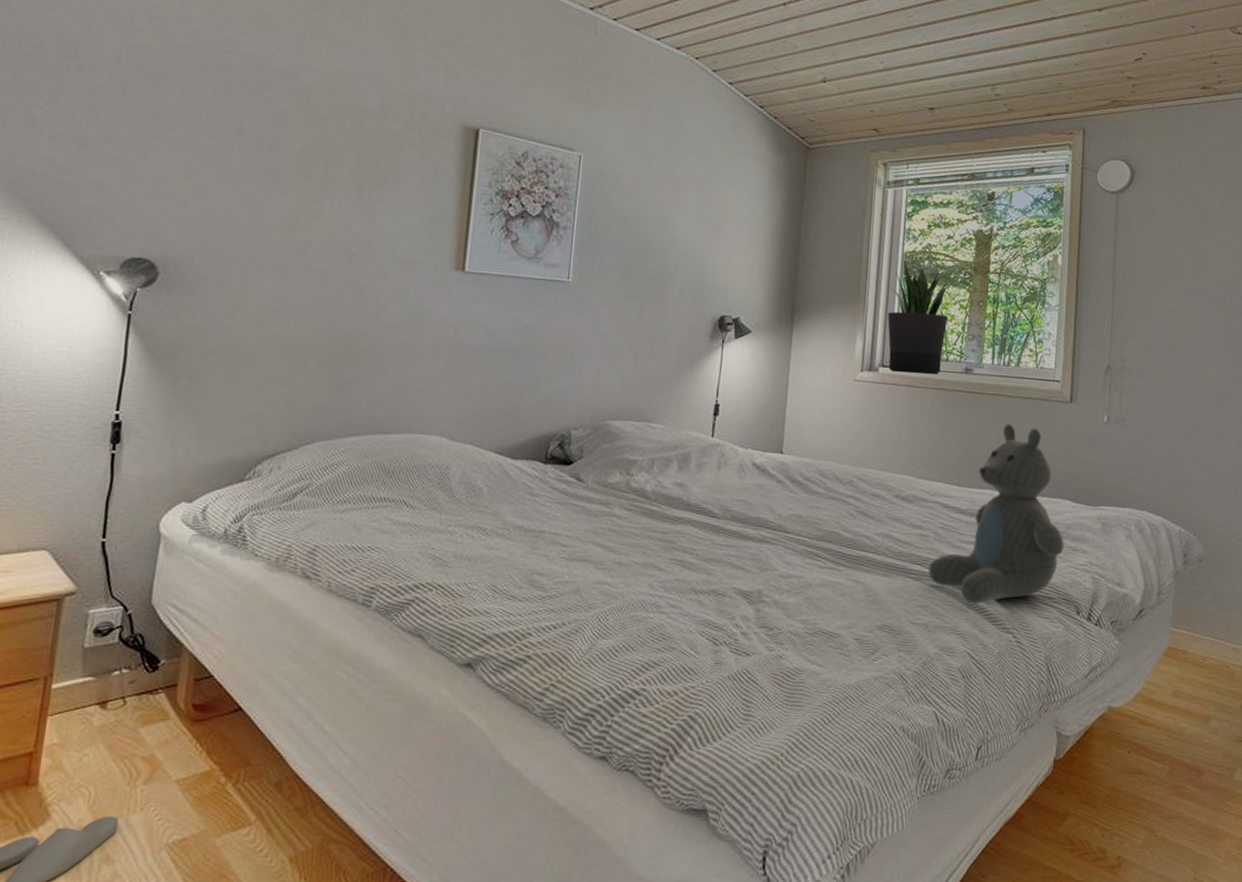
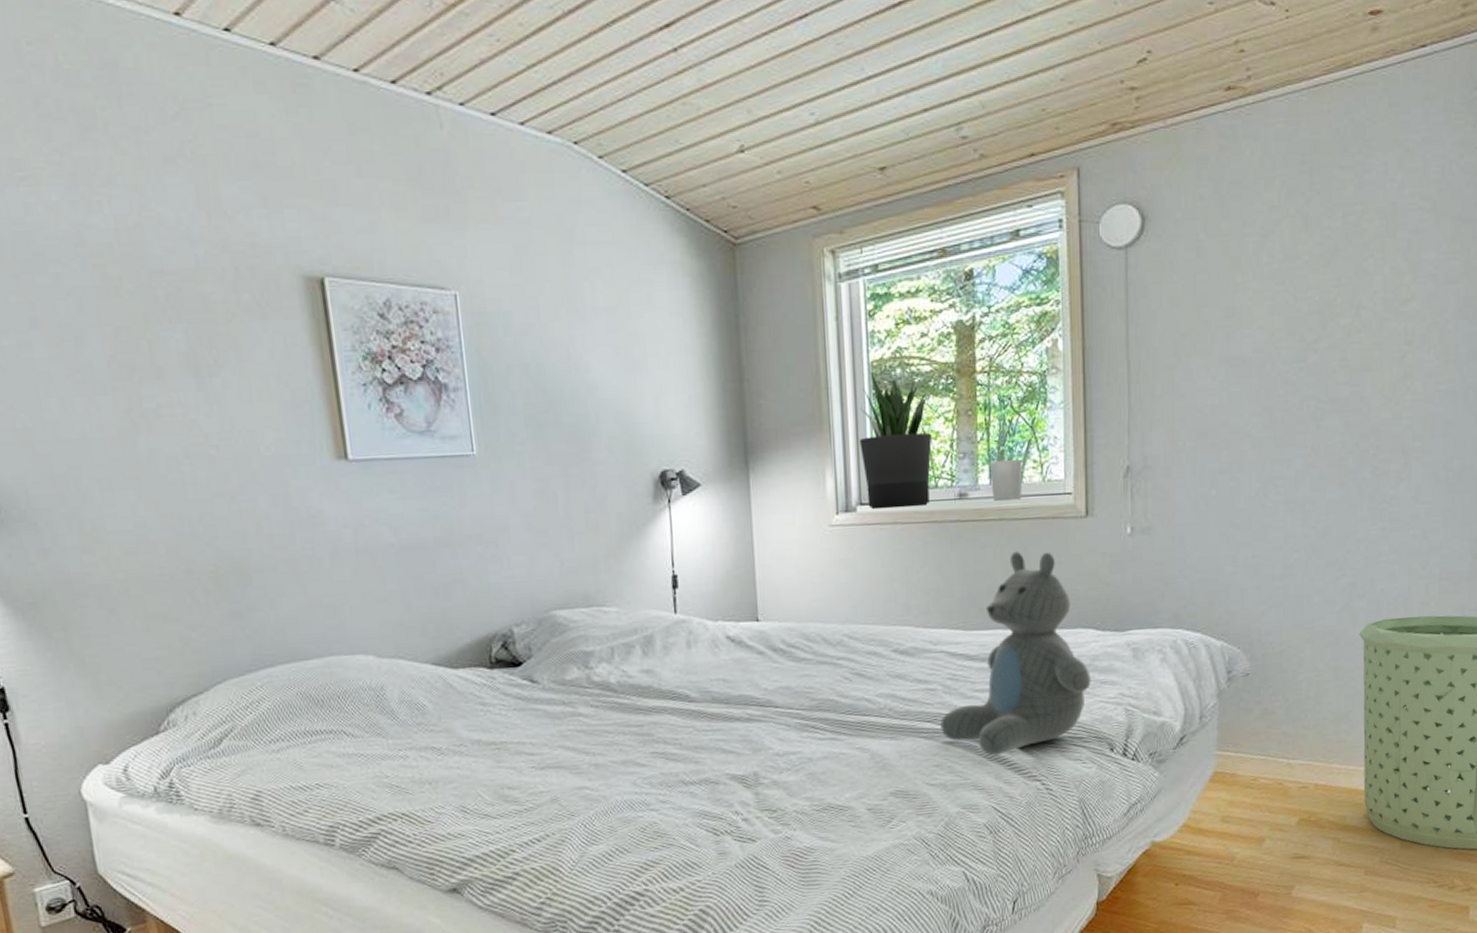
candle holder: none [993,345,1021,381] -> present [989,458,1023,502]

